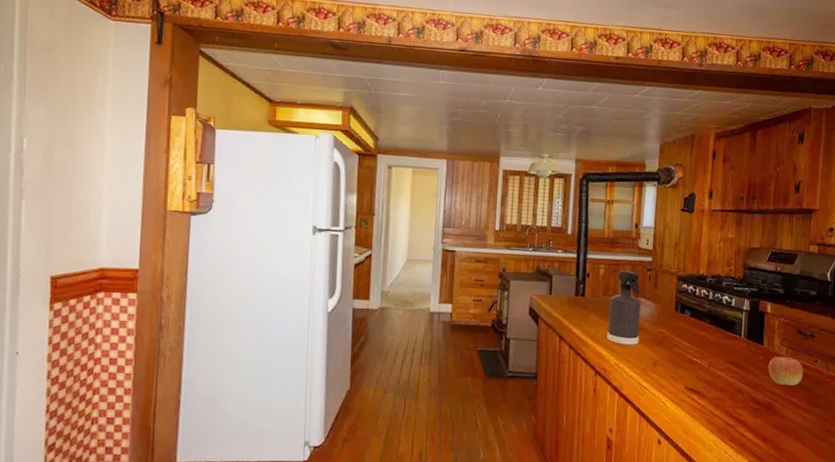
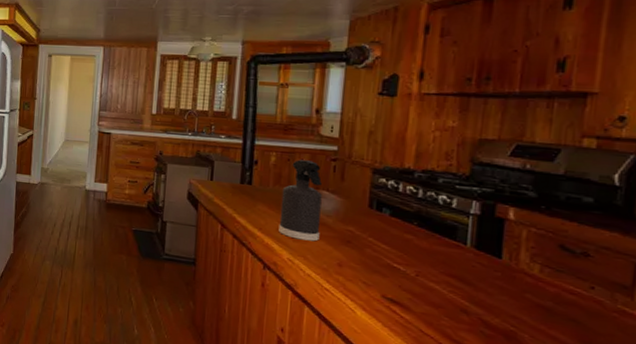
apple: present [768,356,803,385] -> none [509,274,569,315]

